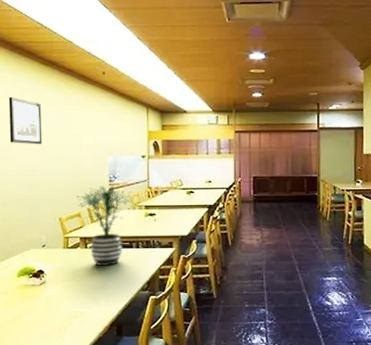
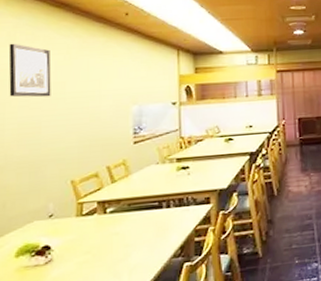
potted plant: present [76,185,135,267] -> none [92,137,164,234]

